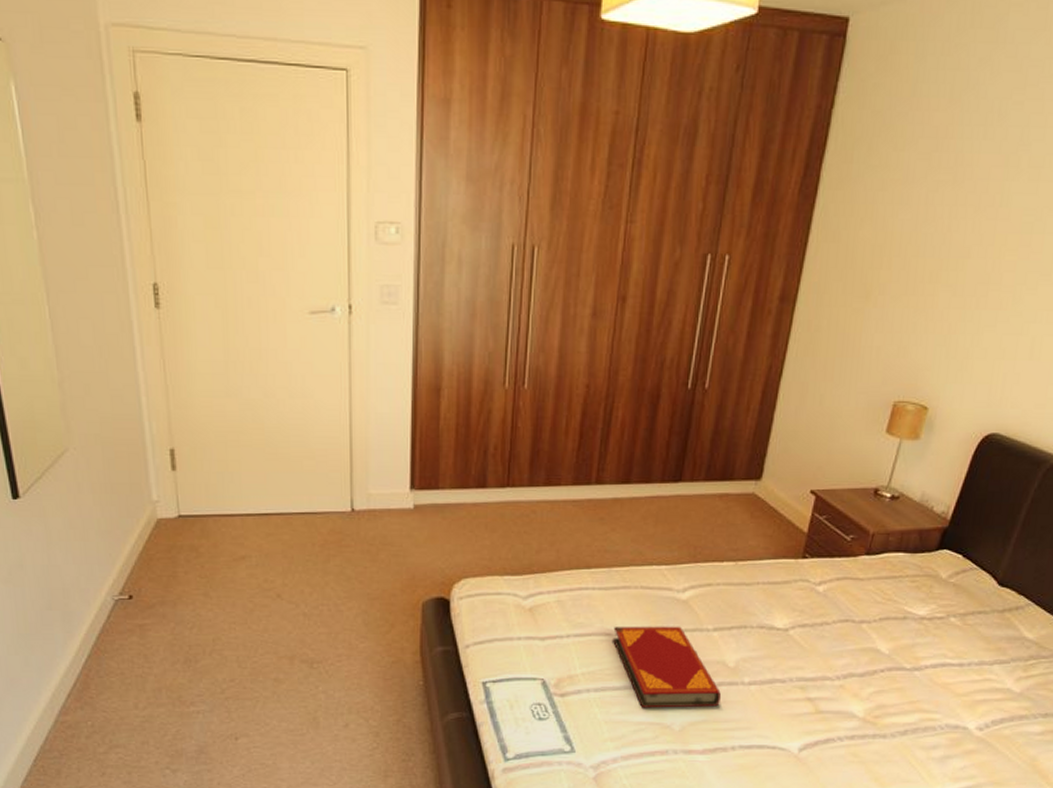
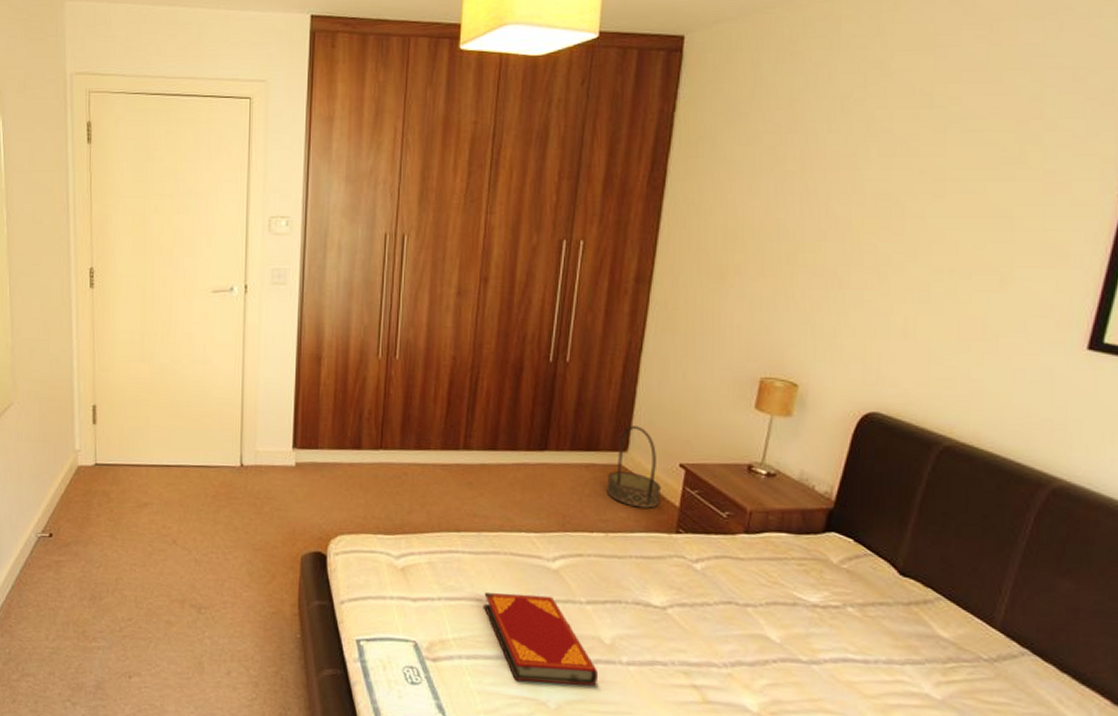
basket: none [738,454,792,535] -> present [606,426,662,508]

